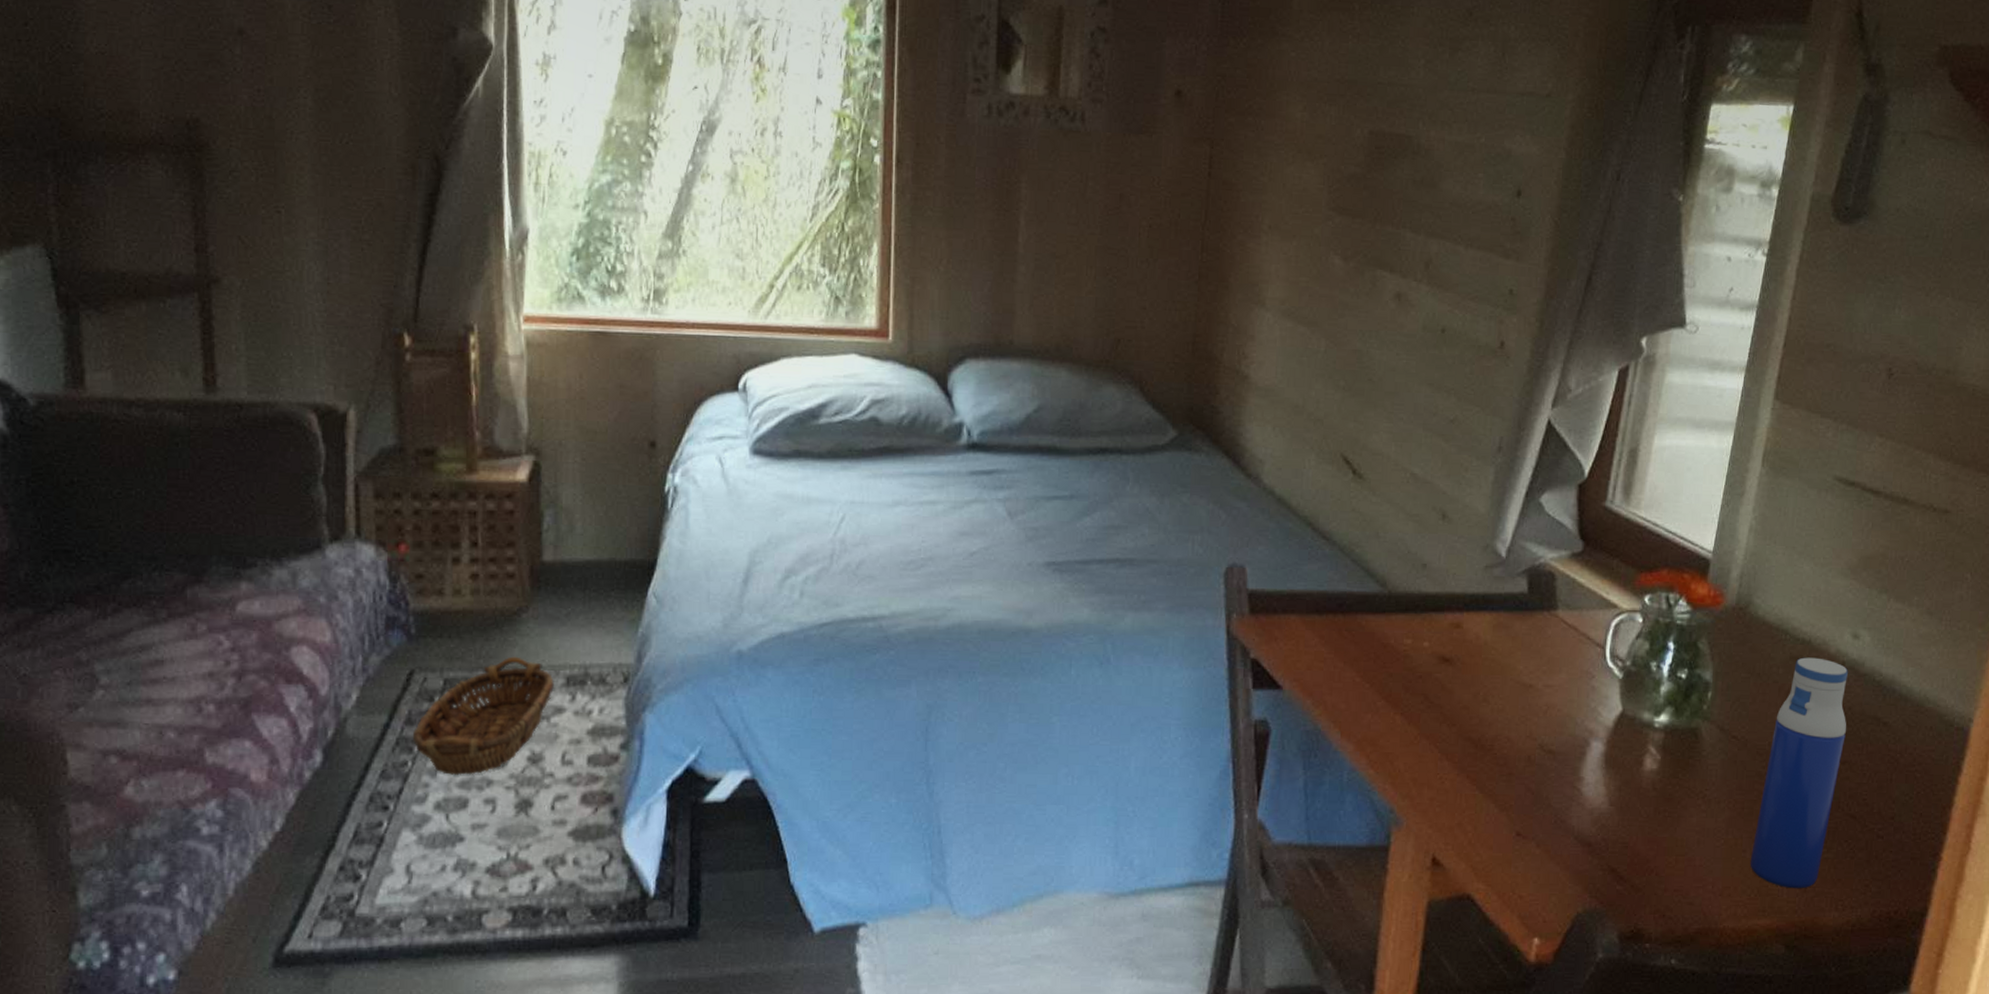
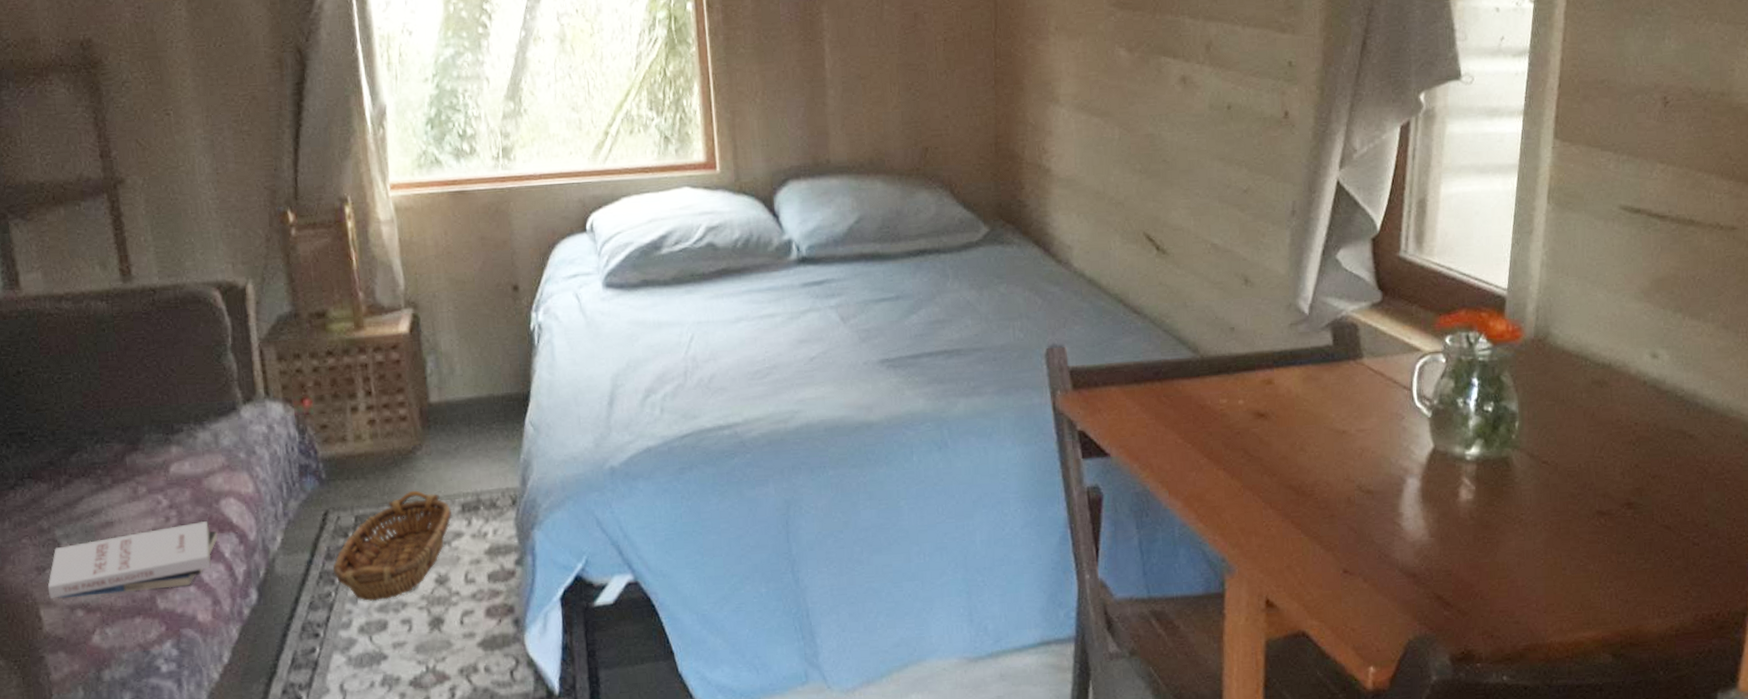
books: none [78,669,284,742] -> present [47,521,218,599]
water bottle: present [1750,657,1849,889] -> none [1570,379,1653,601]

